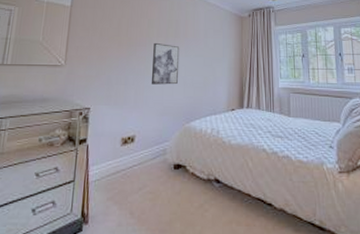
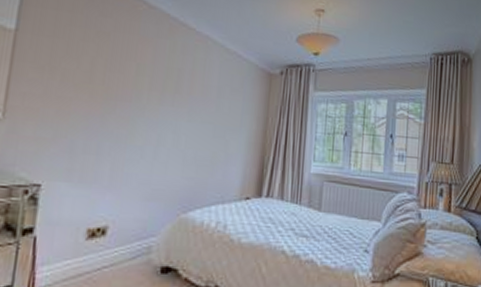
wall art: present [151,42,180,85] -> none [135,98,181,160]

